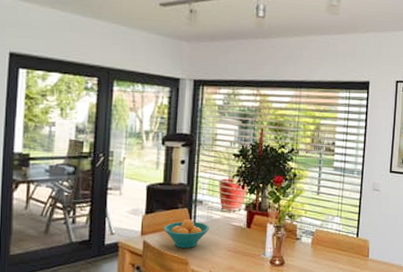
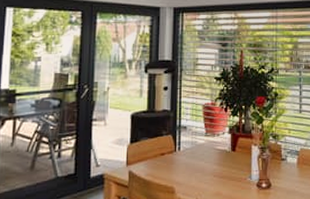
fruit bowl: present [163,219,210,248] -> none [149,146,195,176]

